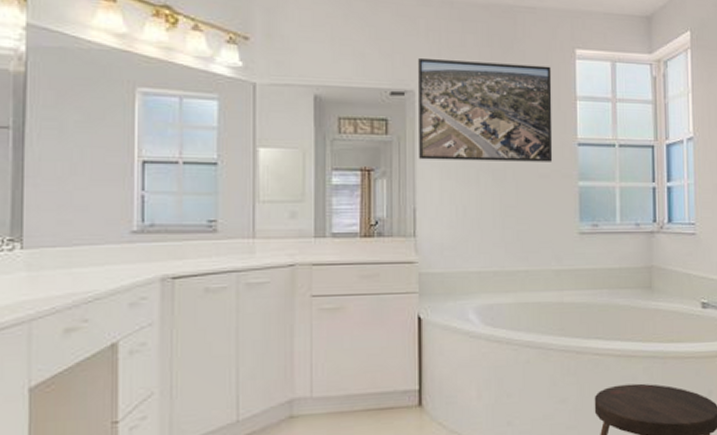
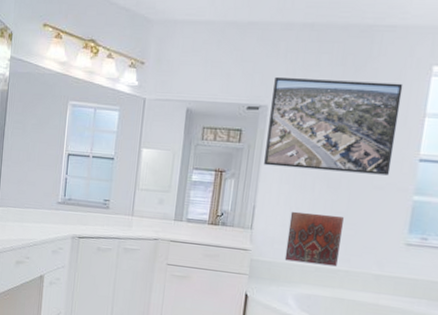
decorative tile: none [457,210,515,269] -> present [284,211,344,267]

